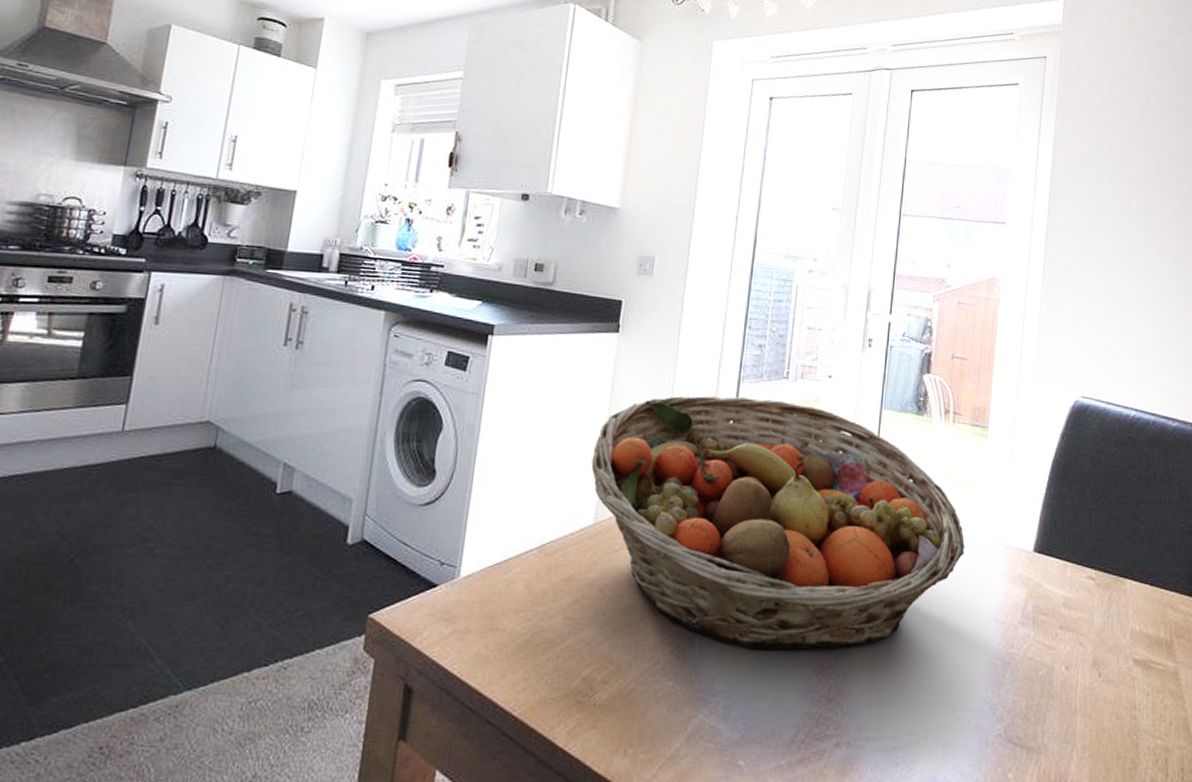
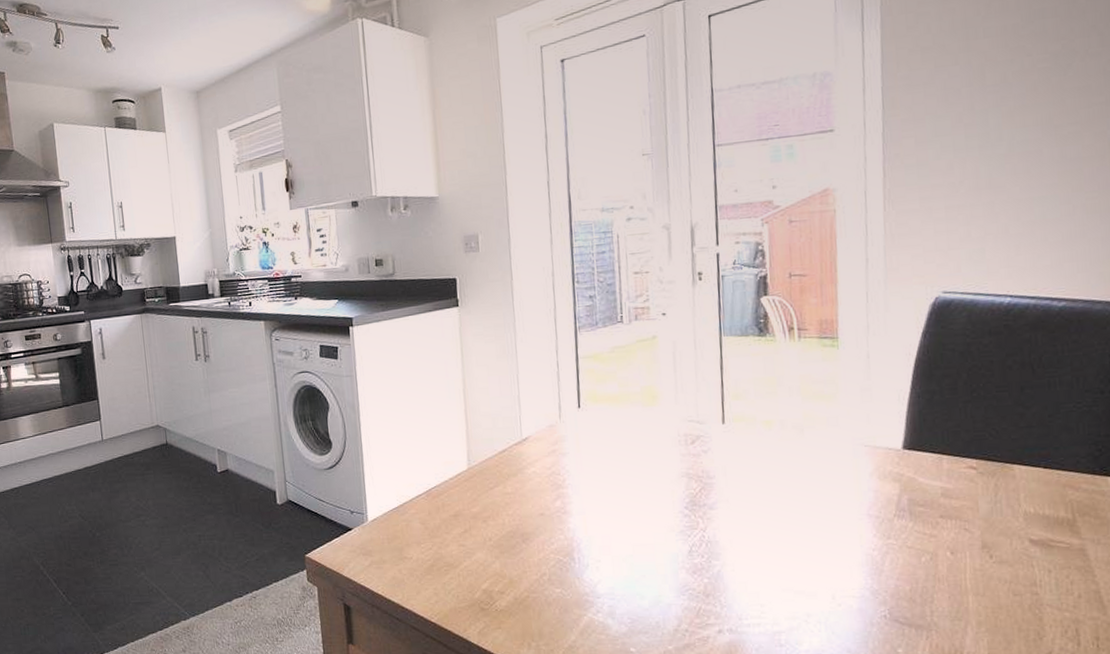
fruit basket: present [591,395,965,651] -> none [455,343,827,559]

